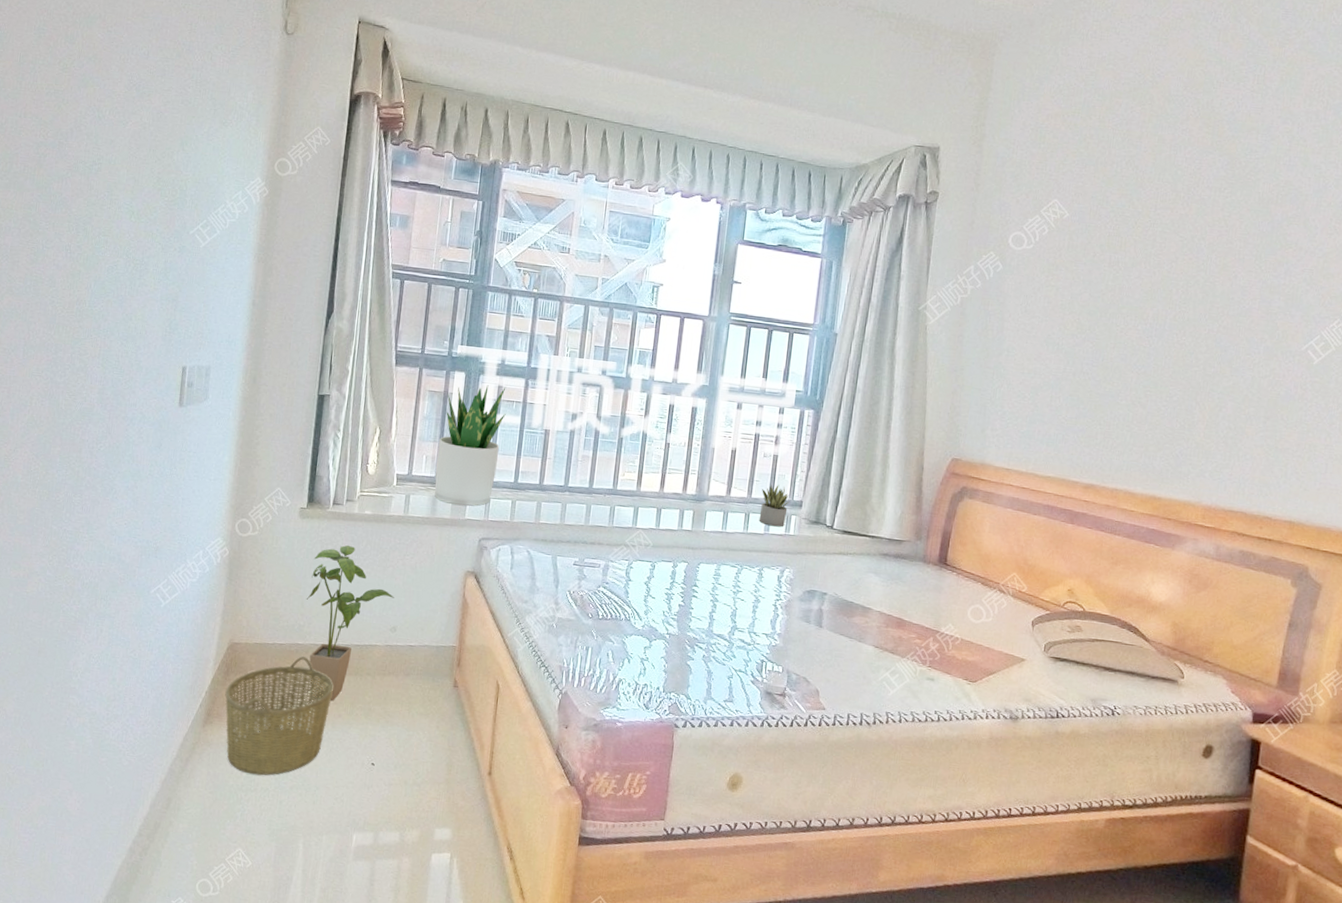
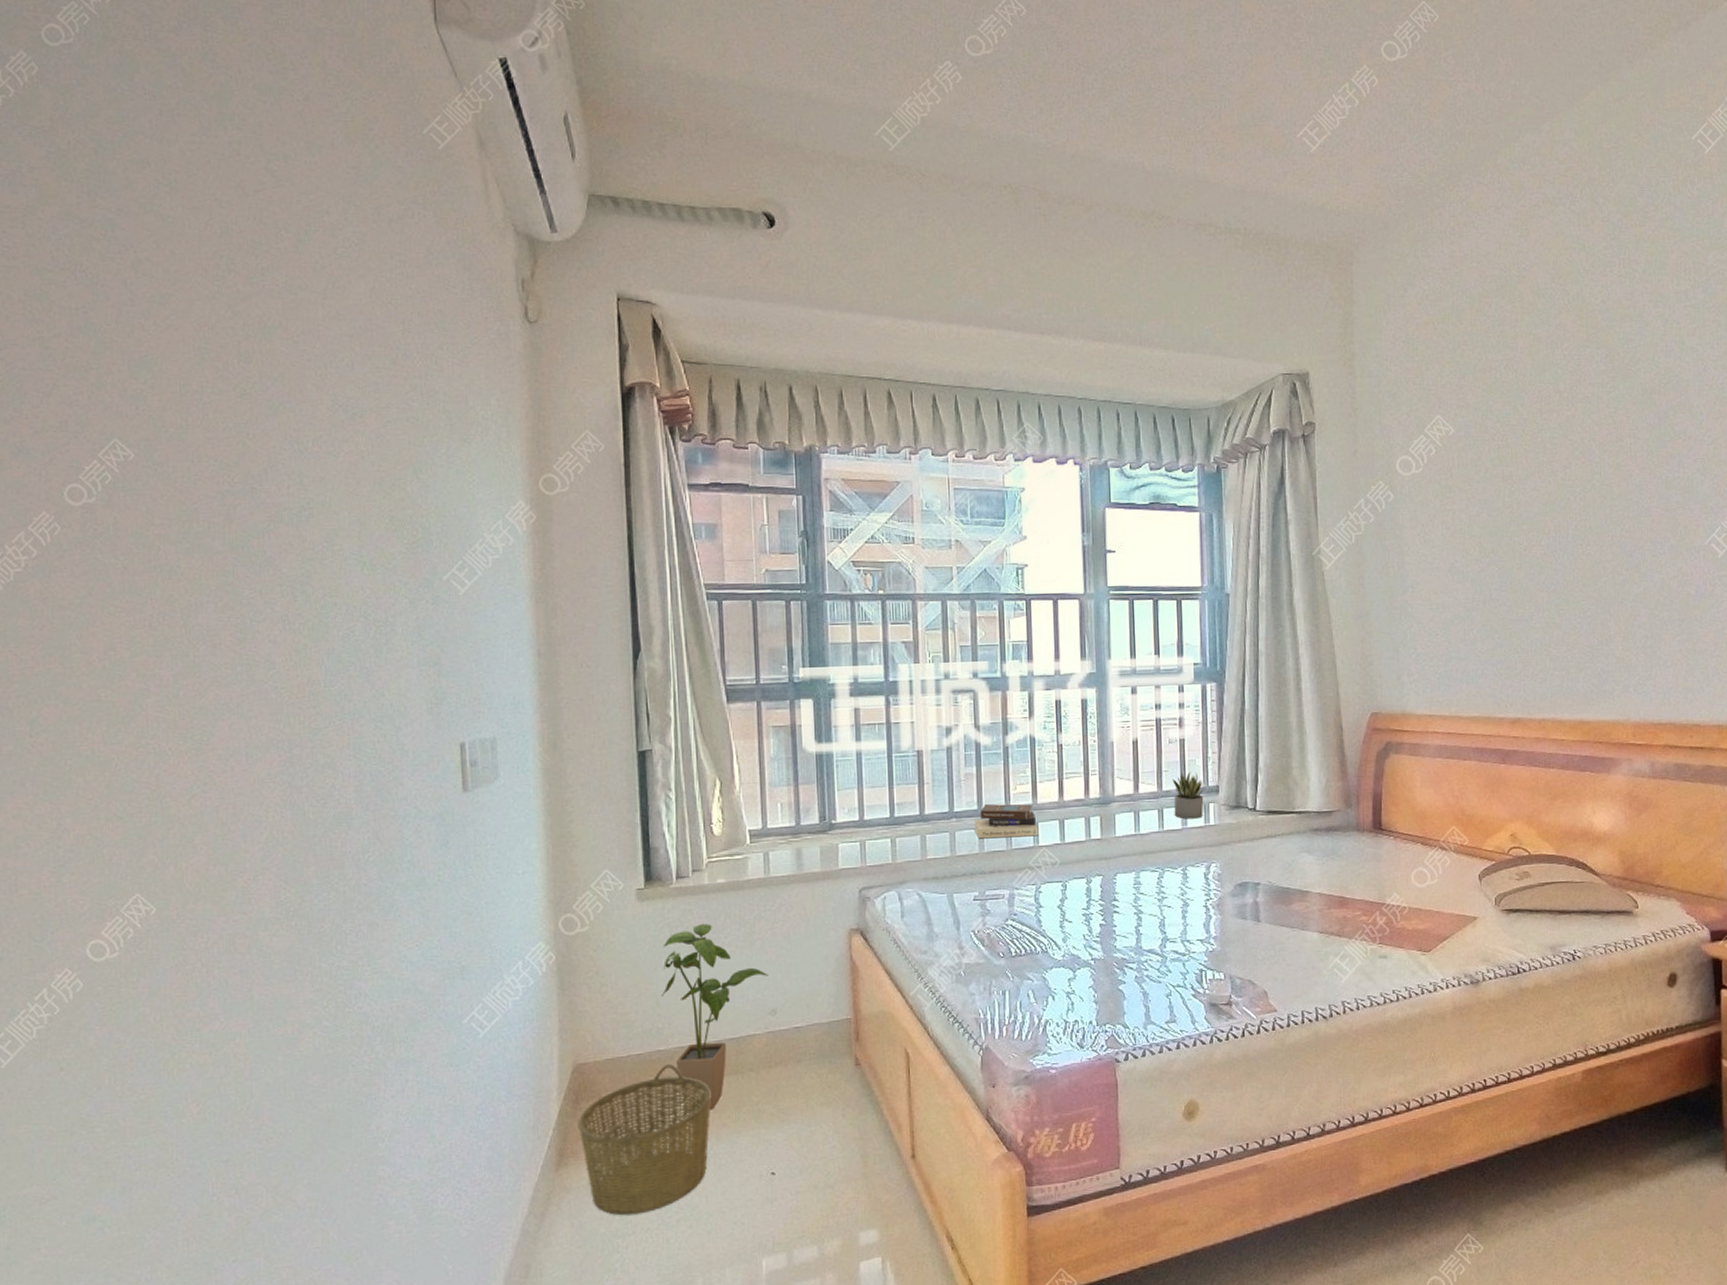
planter: present [434,385,506,507] -> none [794,708,868,855]
books: none [583,484,639,519] -> present [974,803,1039,839]

